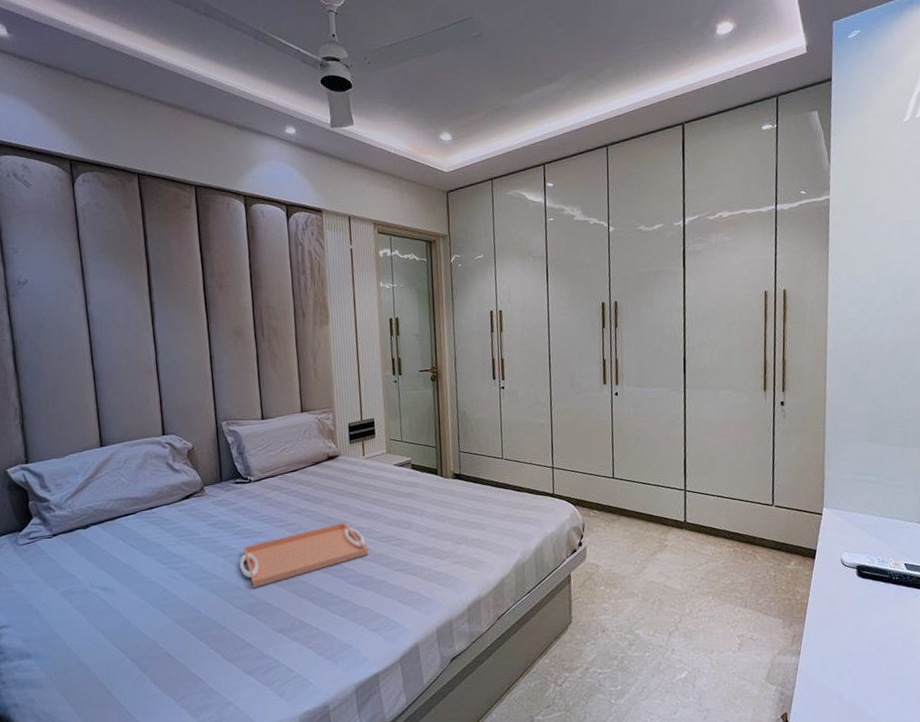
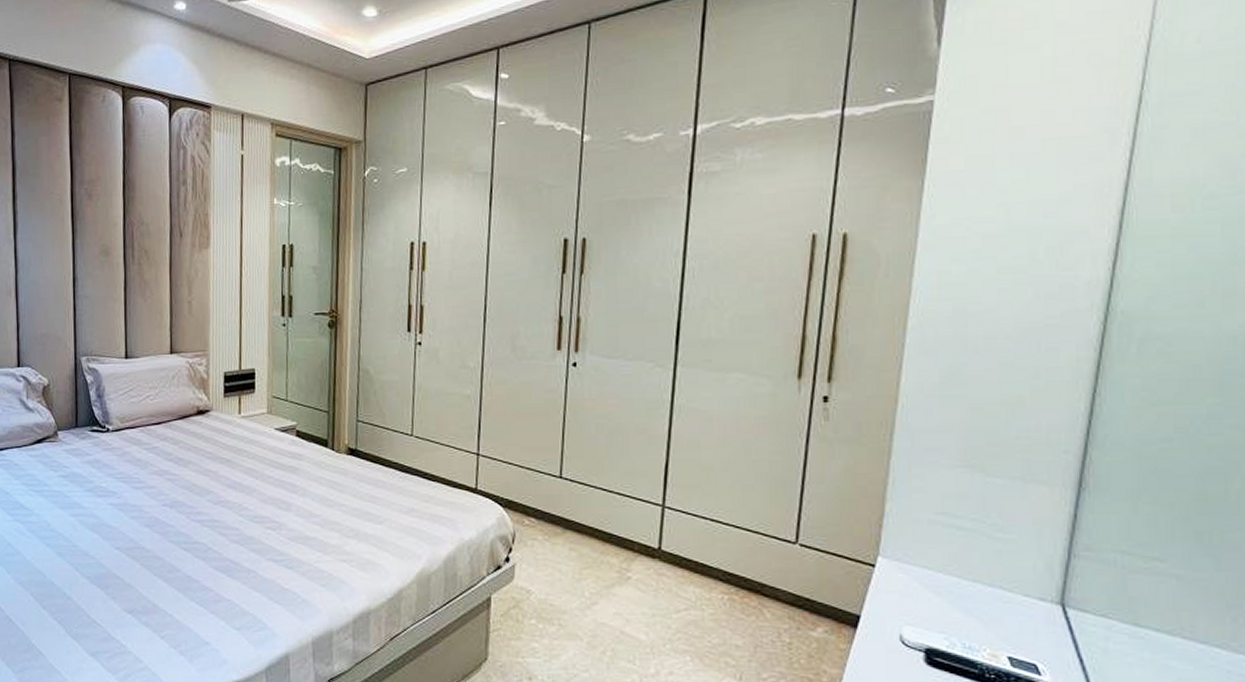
serving tray: present [239,522,369,588] -> none [90,492,237,556]

